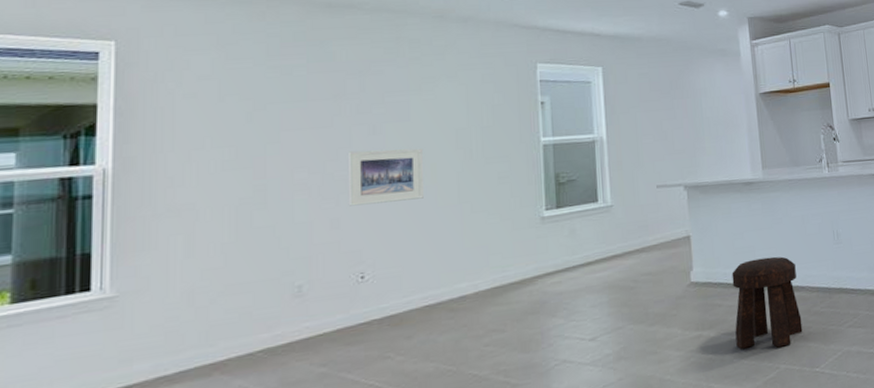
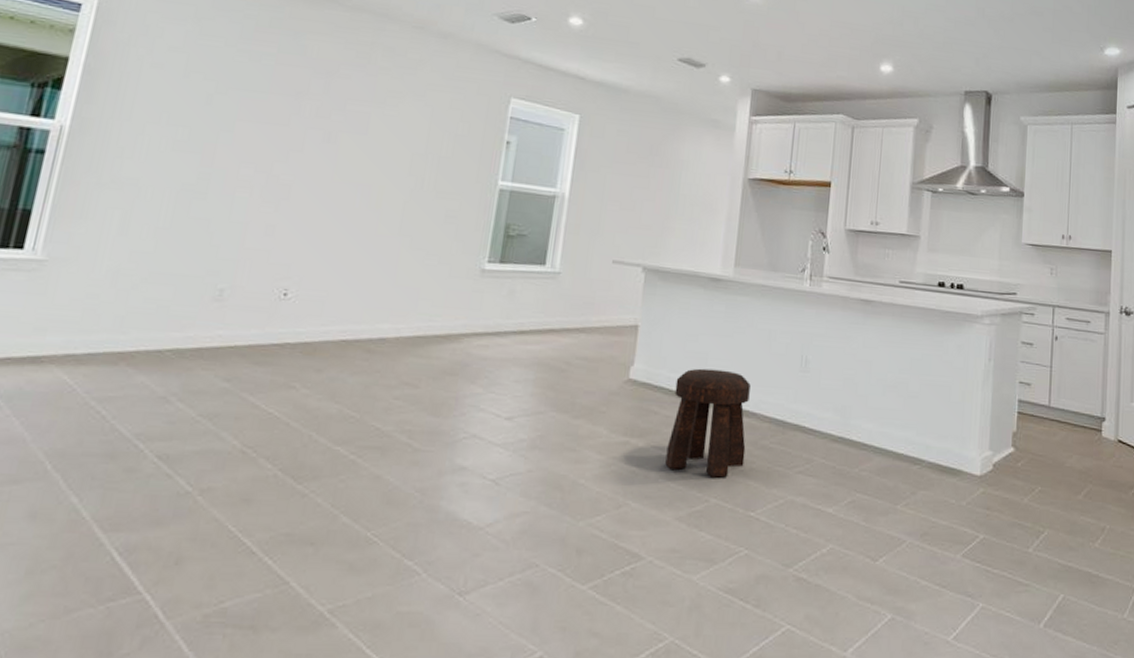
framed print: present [347,148,424,206] -> none [287,156,373,222]

